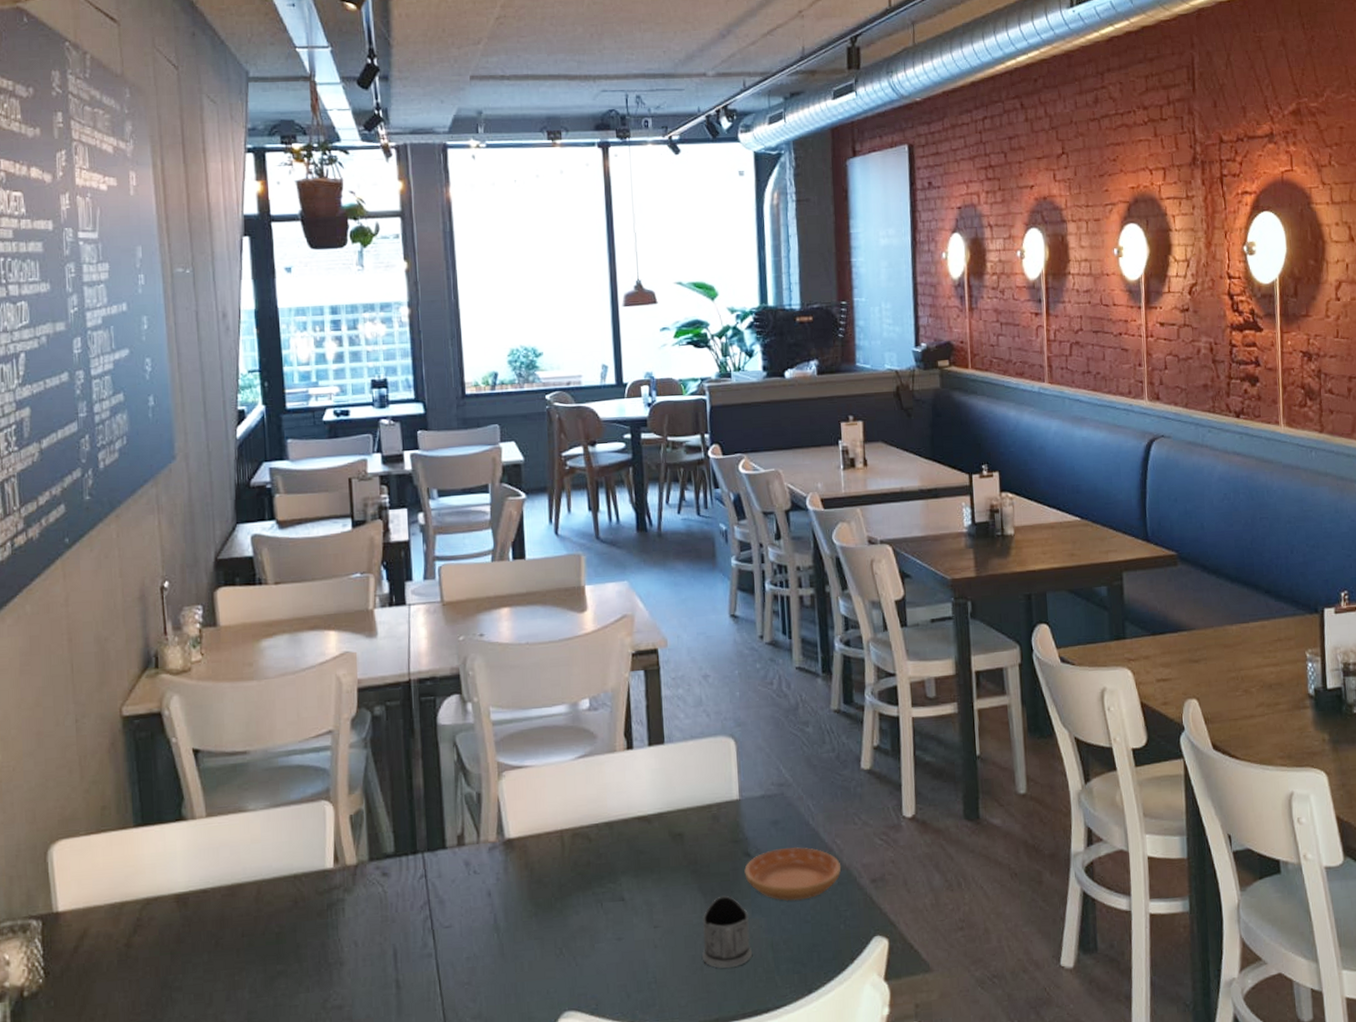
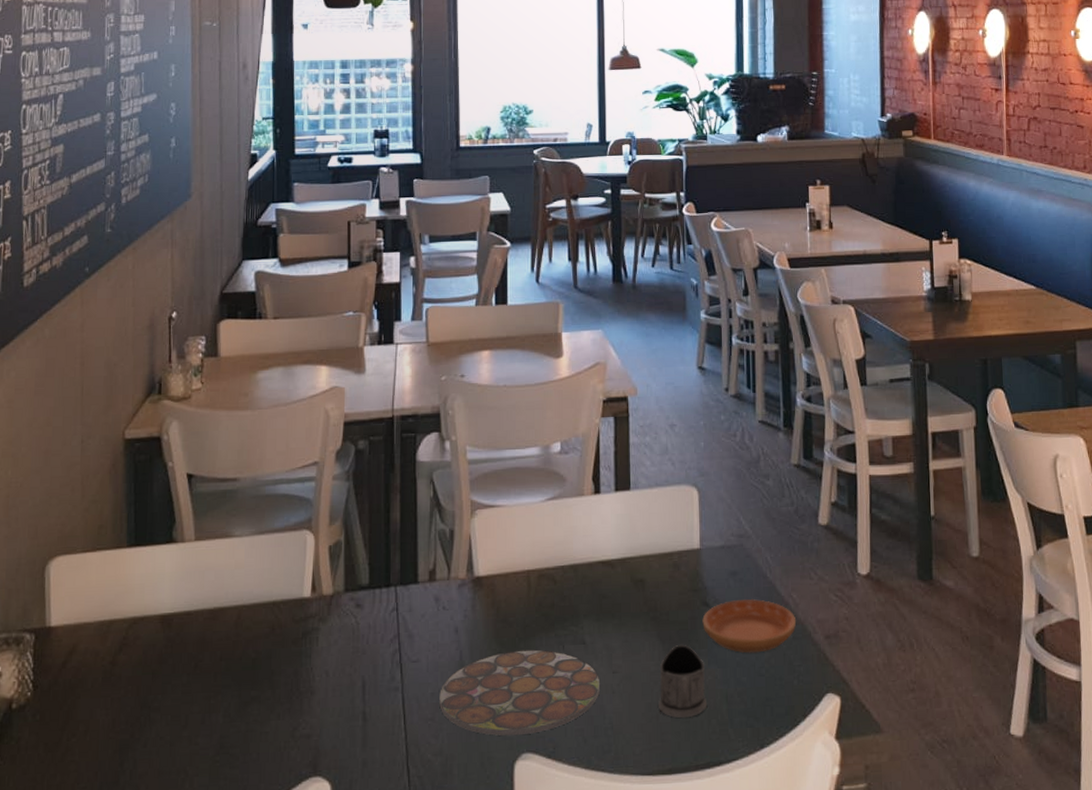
plate: none [475,908,642,996] -> present [439,649,601,736]

